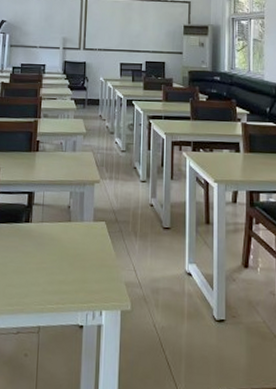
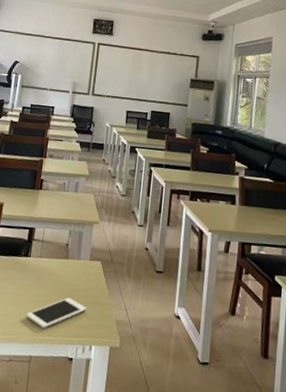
cell phone: none [31,262,94,296] -> present [26,297,87,328]

